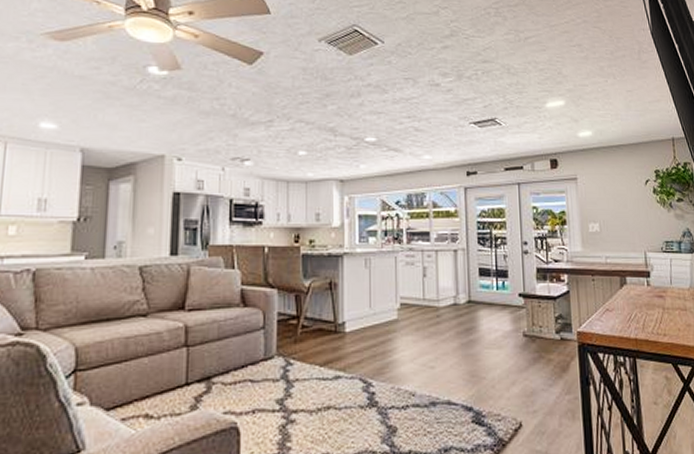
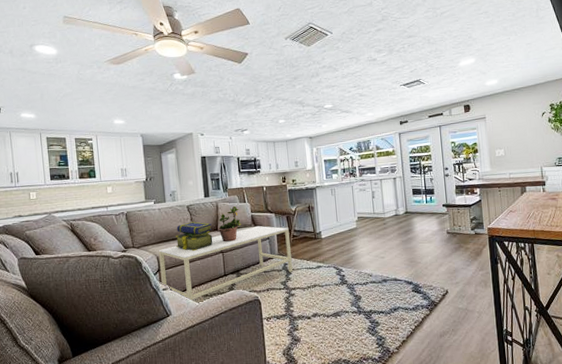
coffee table: none [75,306,298,427] -> present [158,225,293,302]
stack of books: none [111,293,176,342] -> present [175,222,213,252]
potted plant: none [185,273,224,330] -> present [218,206,241,242]

